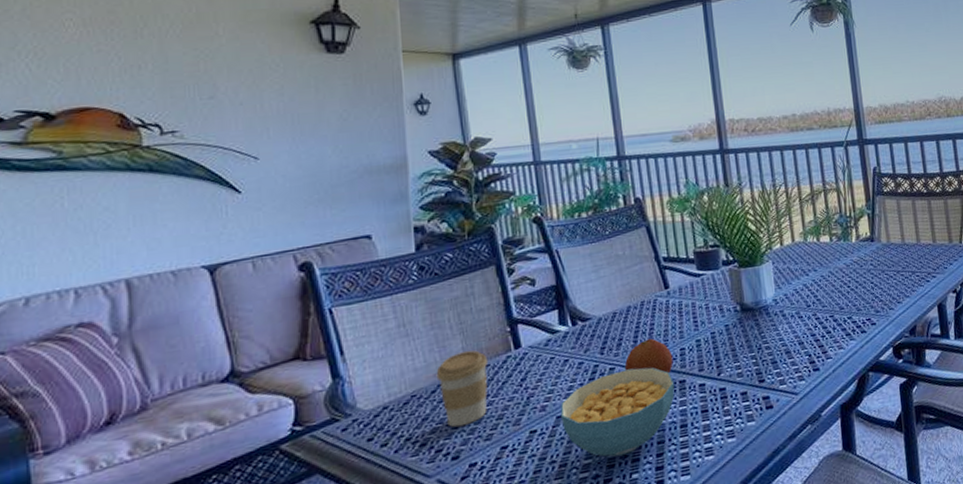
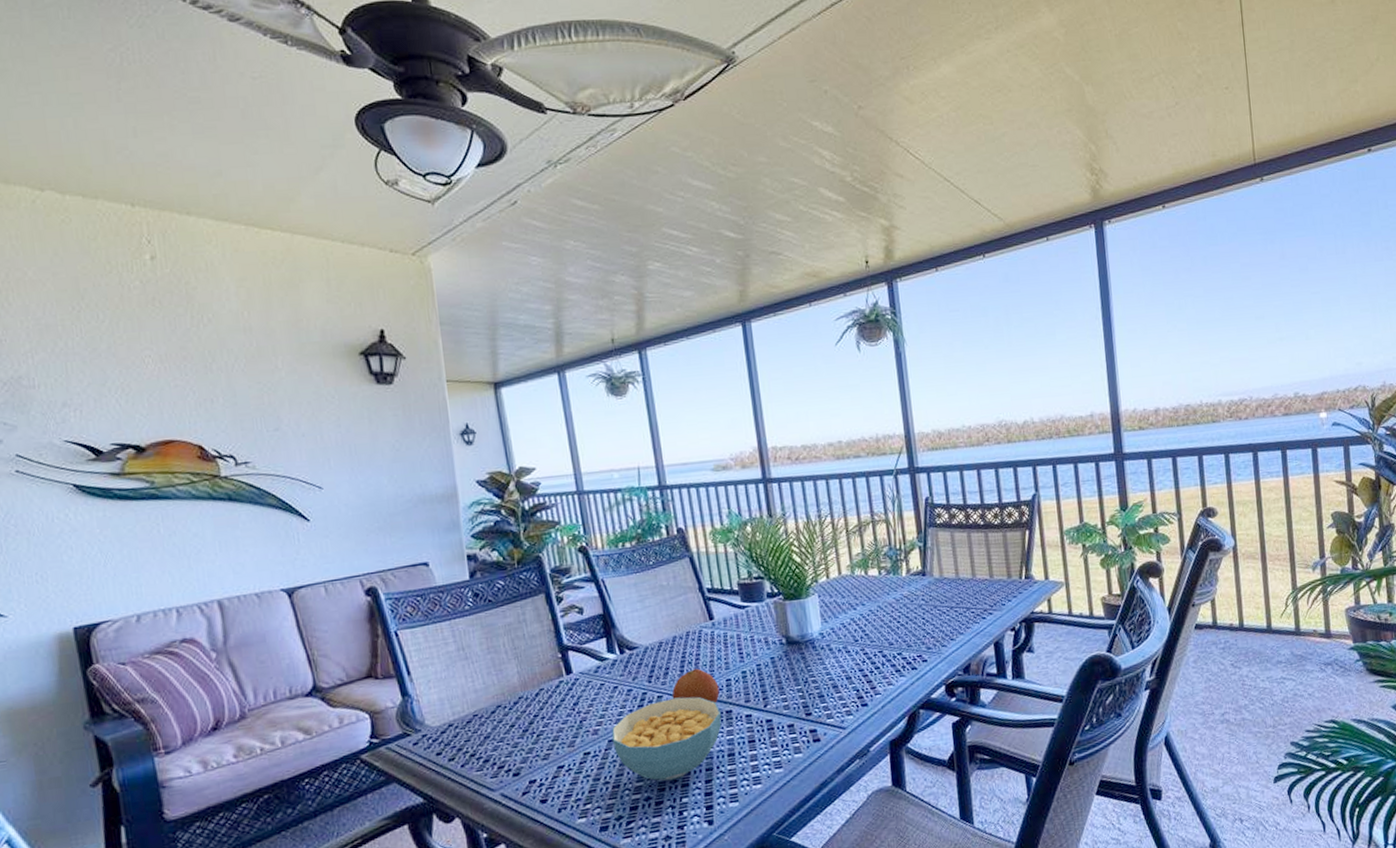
coffee cup: present [436,350,489,427] -> none [494,674,543,746]

